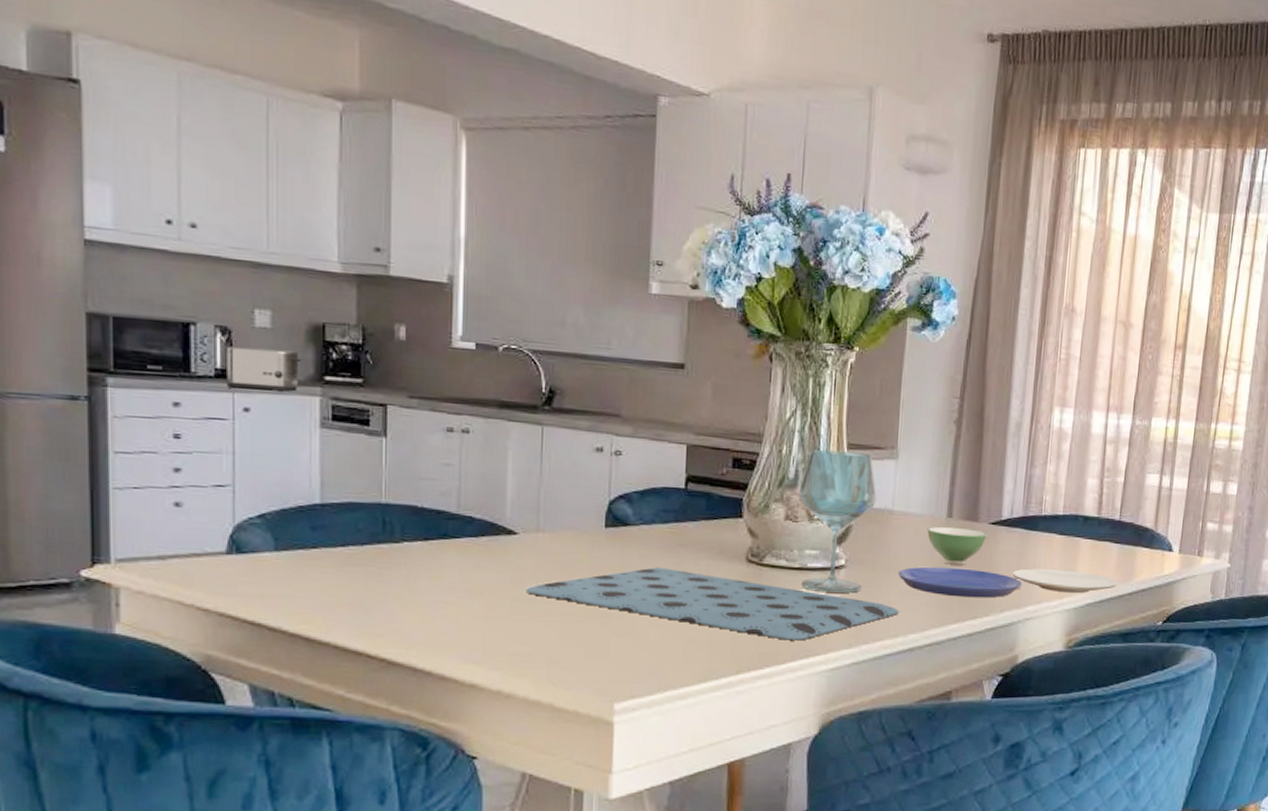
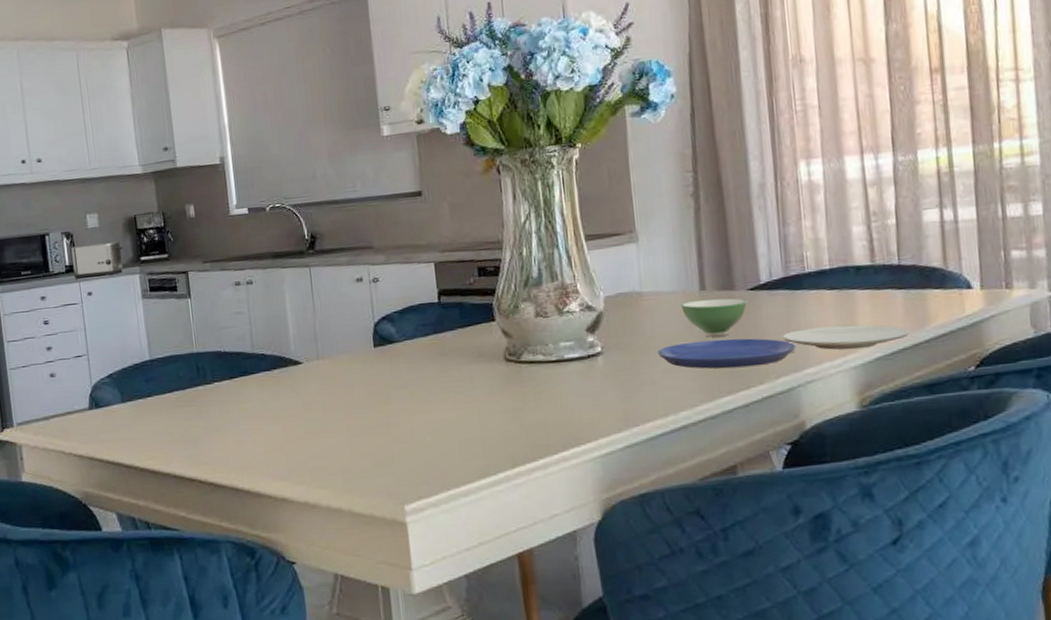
placemat: present [526,567,900,641] -> none [315,376,666,432]
wine glass: present [799,449,877,593] -> none [545,241,624,381]

